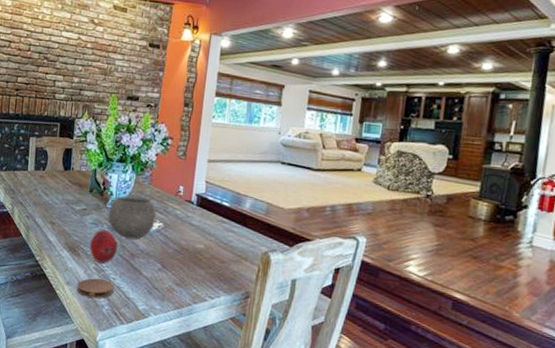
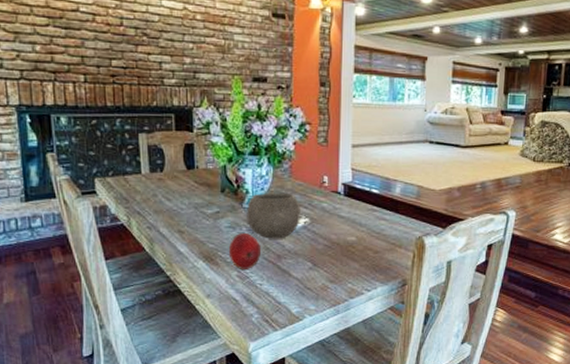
coaster: present [77,278,114,299] -> none [219,287,262,308]

